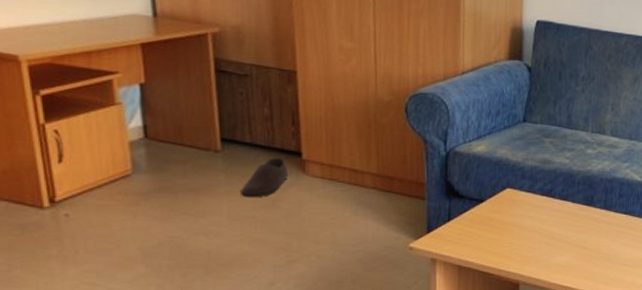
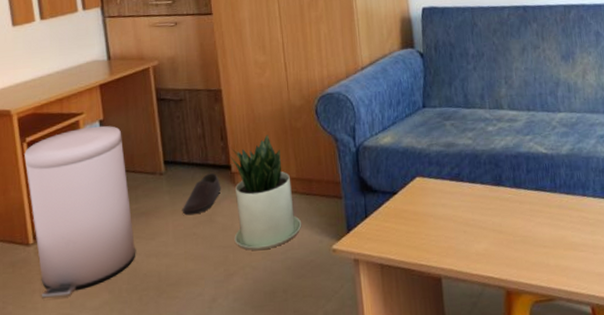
pedal bin: none [37,88,182,266] -> present [24,125,136,298]
planter: none [300,126,378,240] -> present [229,135,302,251]

